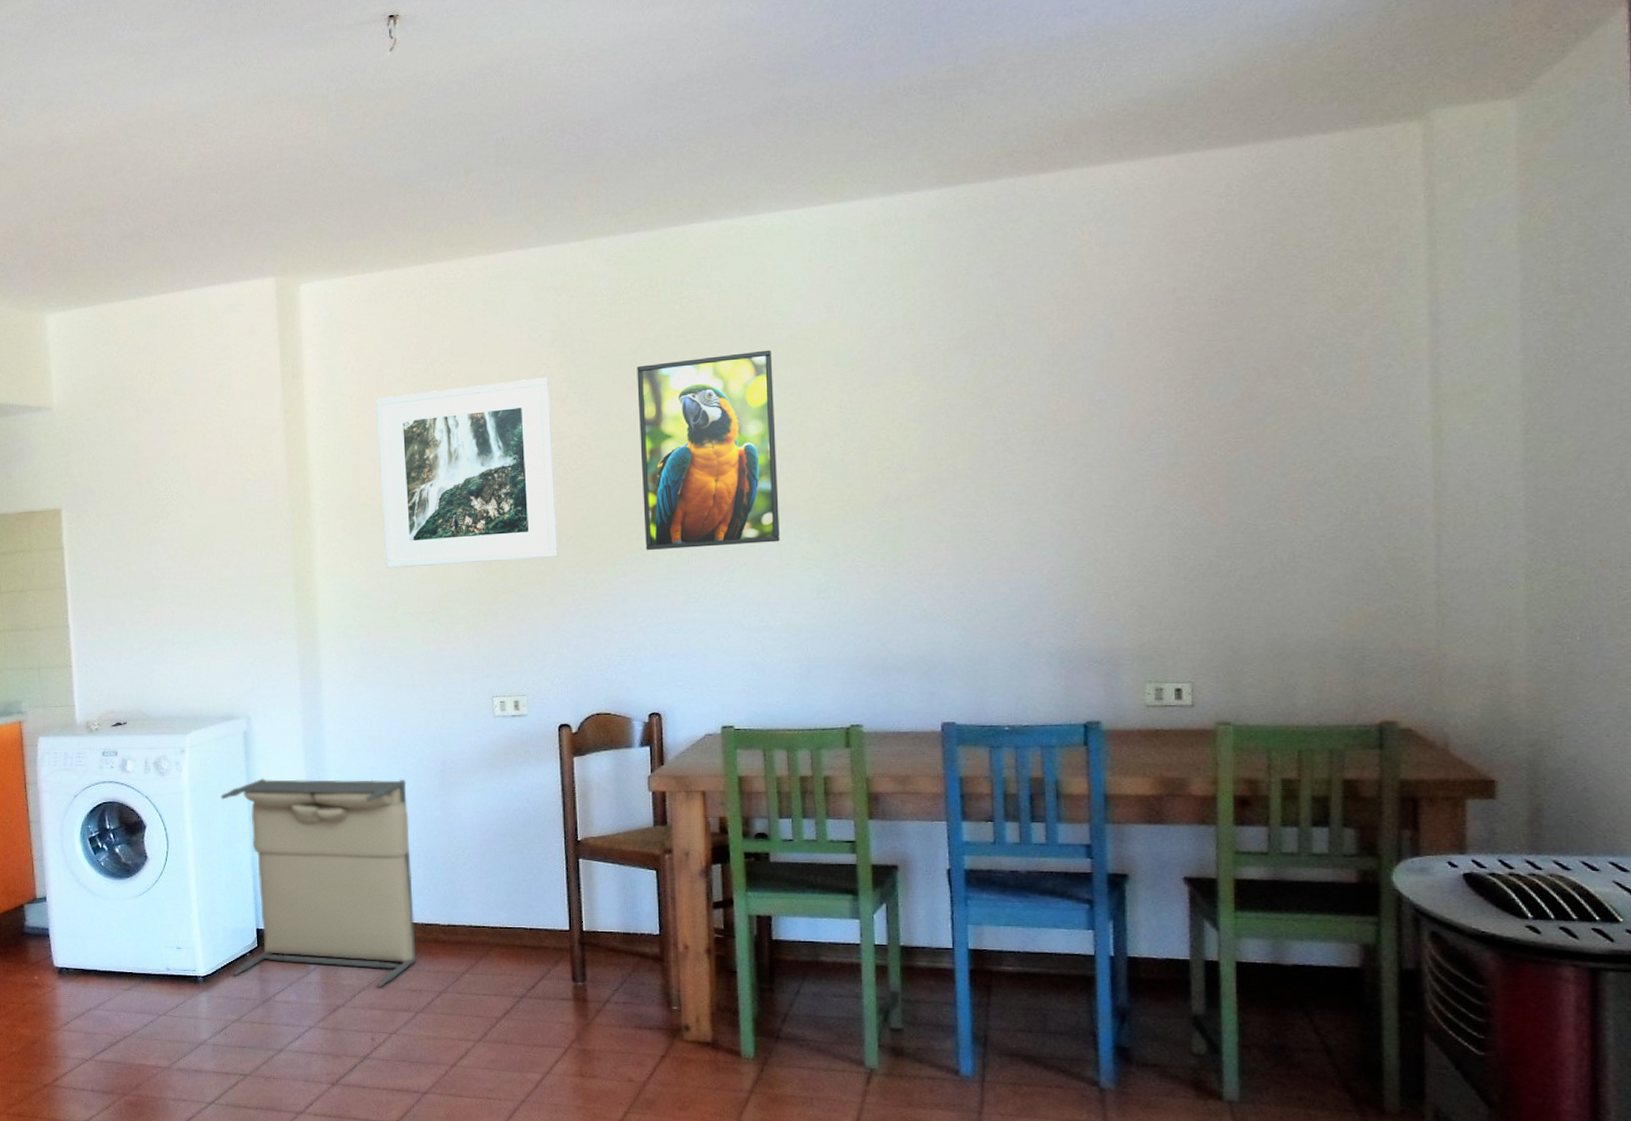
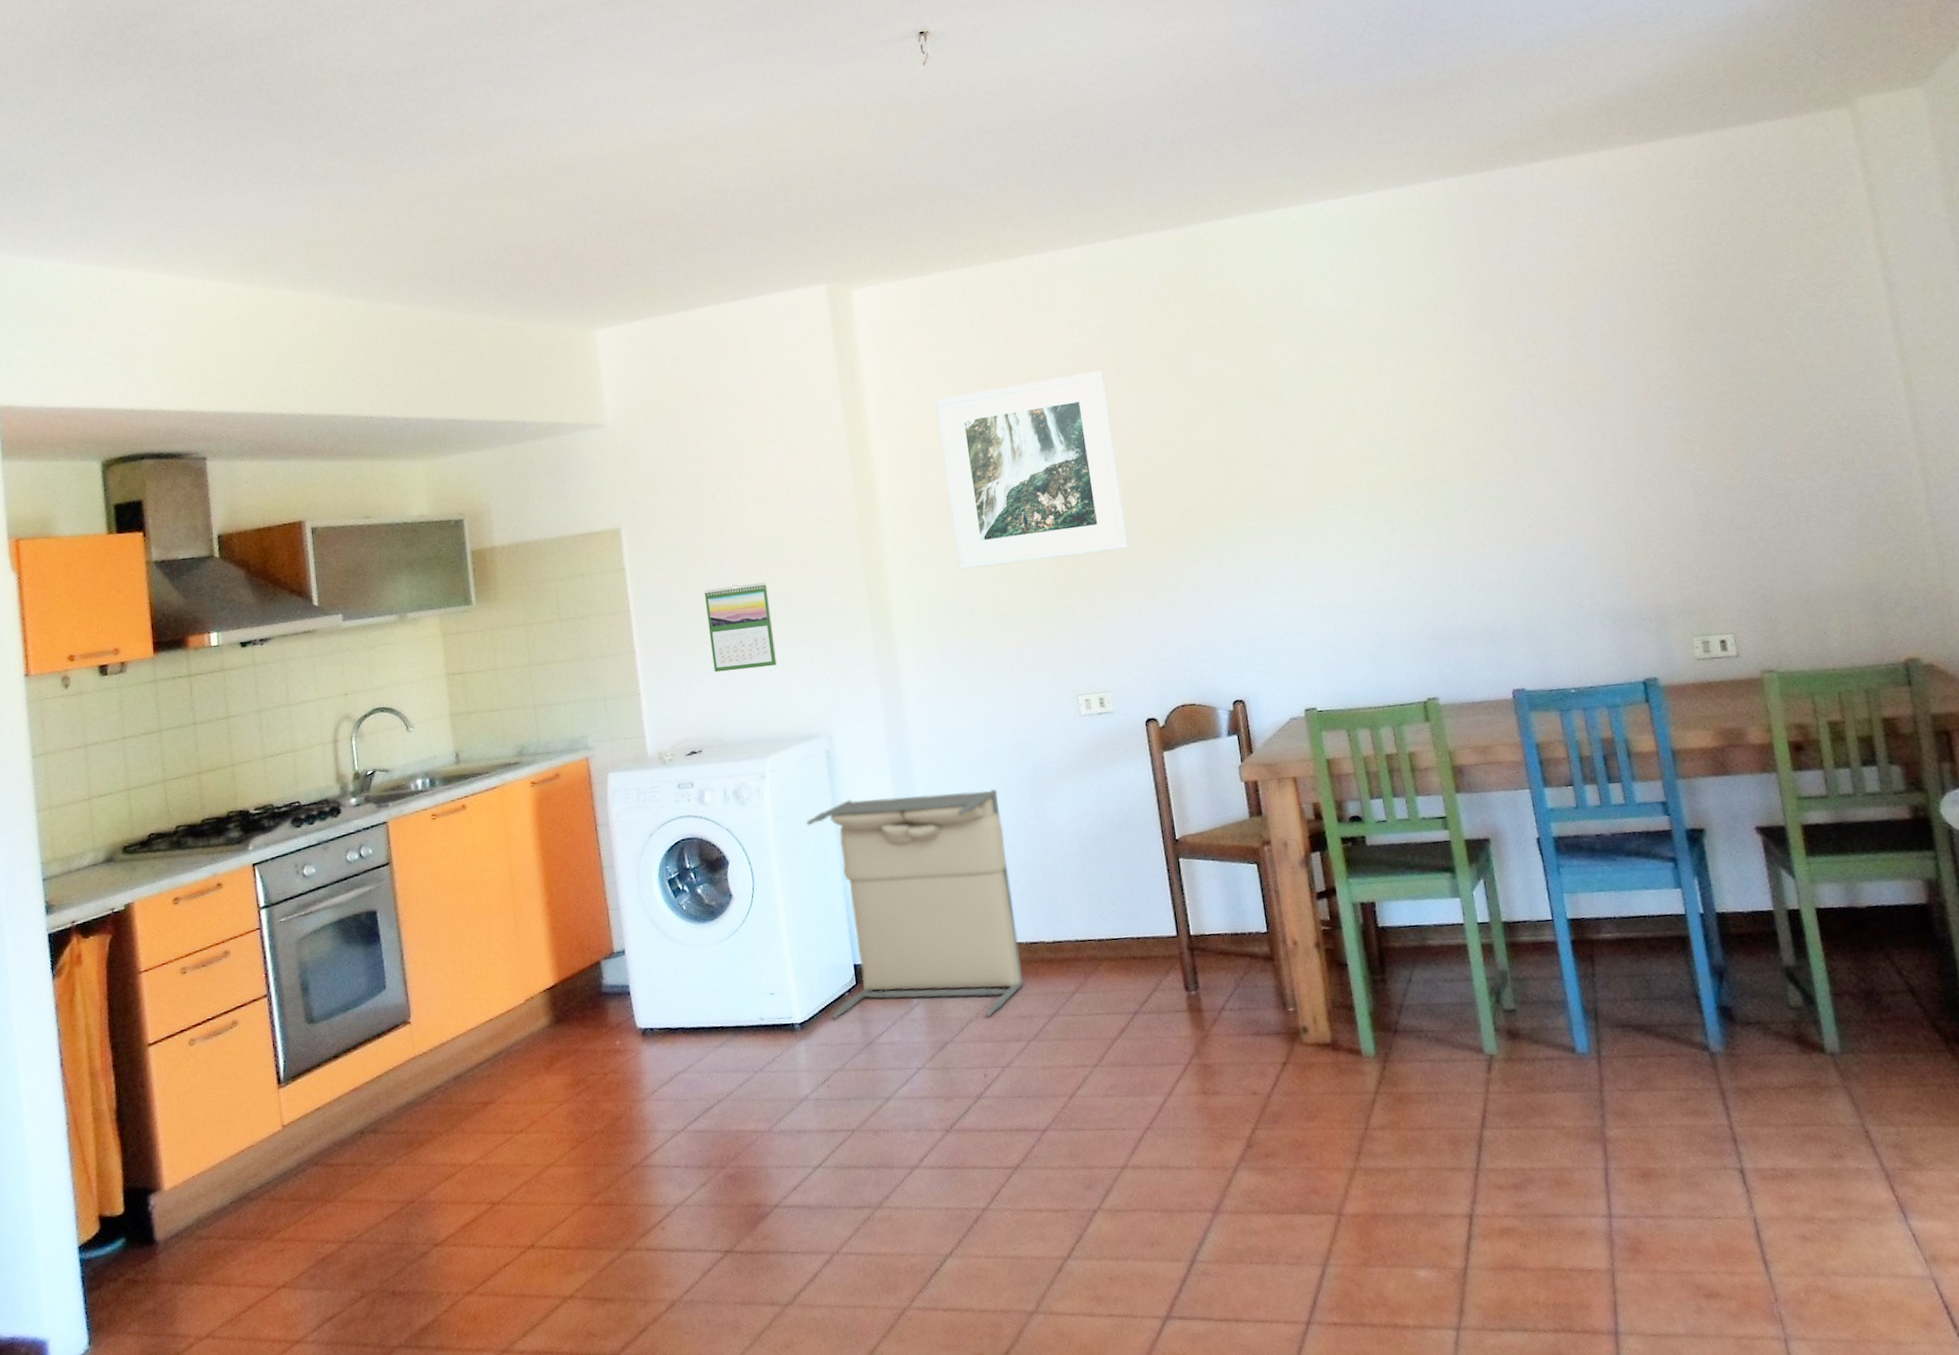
calendar: none [137,568,203,651] -> present [704,582,778,673]
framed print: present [637,350,780,550] -> none [1186,335,1339,536]

